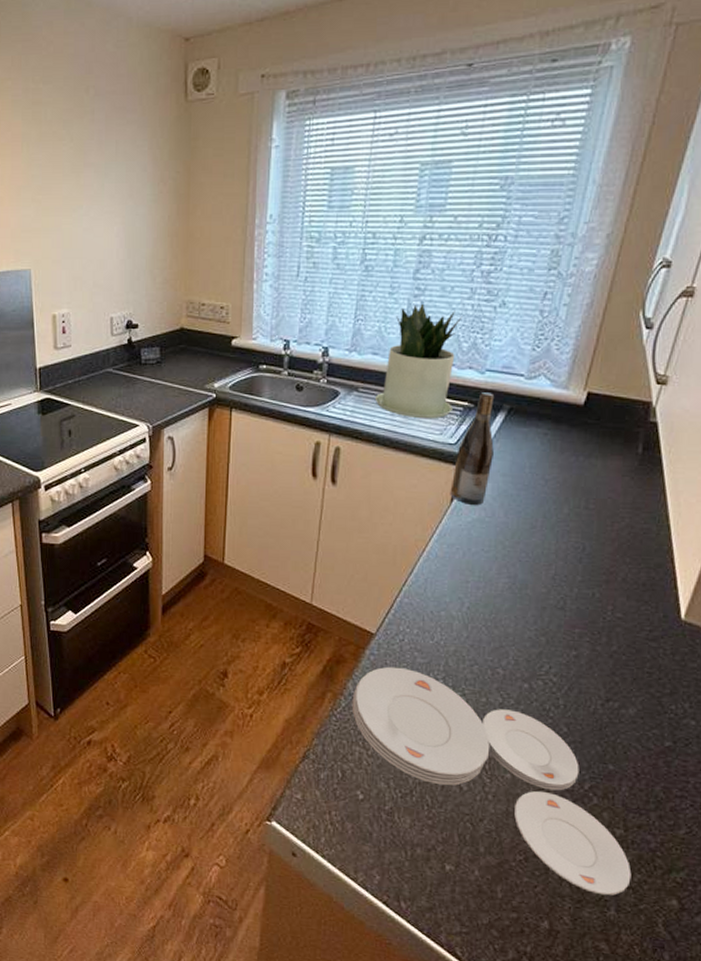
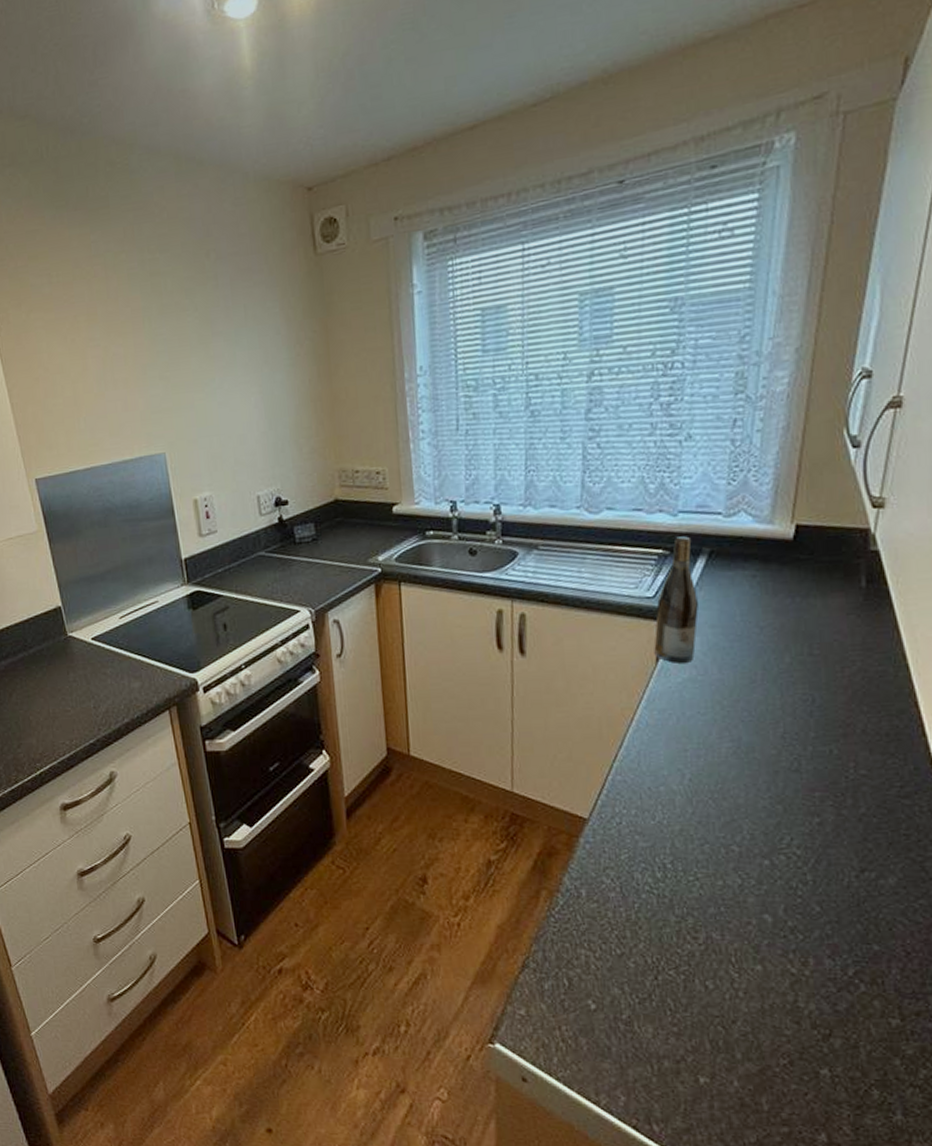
plate: present [352,666,632,896] -> none [570,854,916,1098]
planter: present [374,303,463,419] -> none [557,445,646,573]

